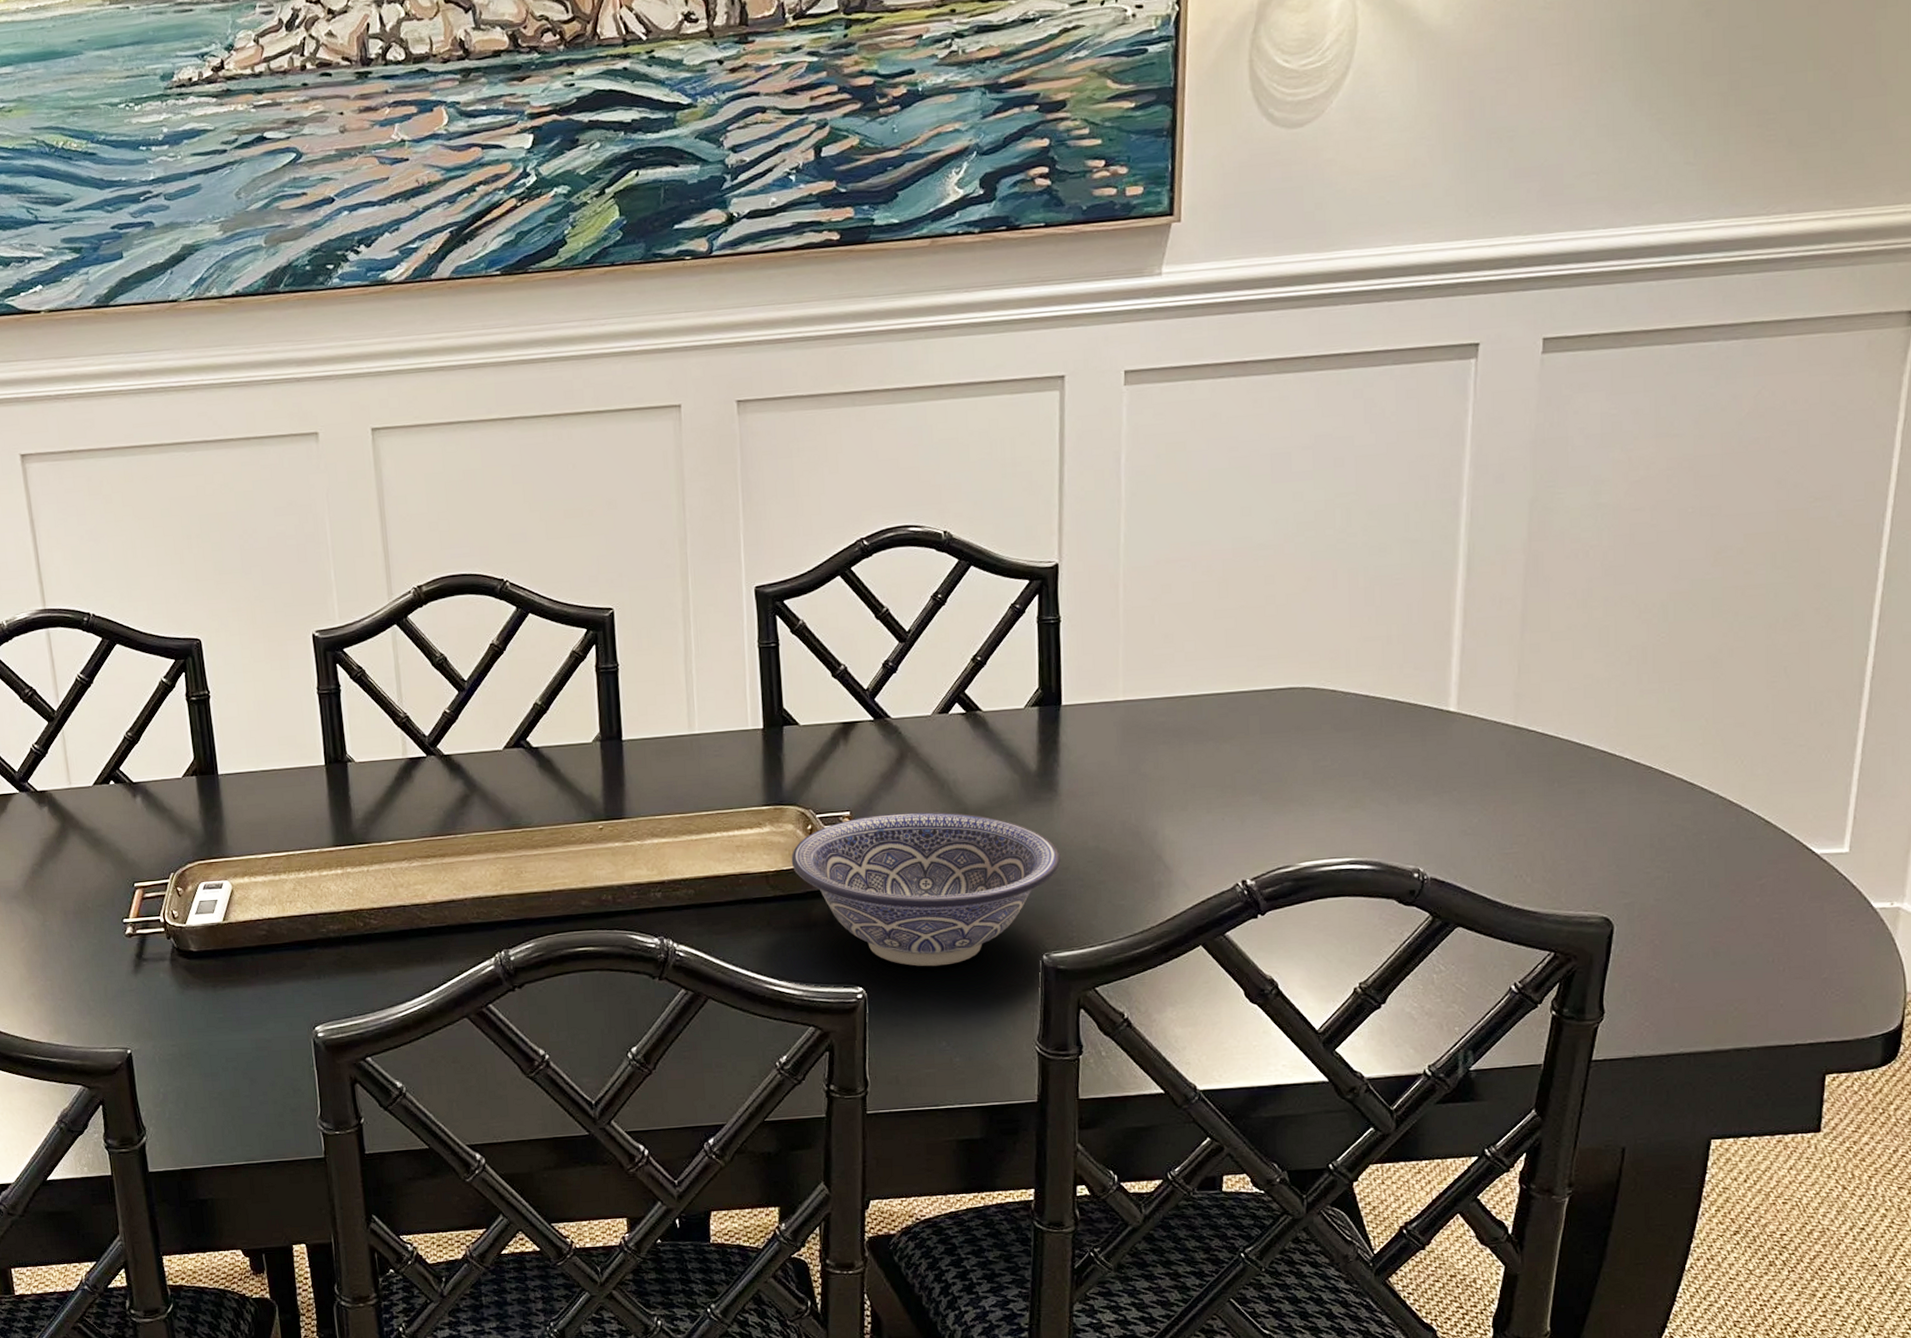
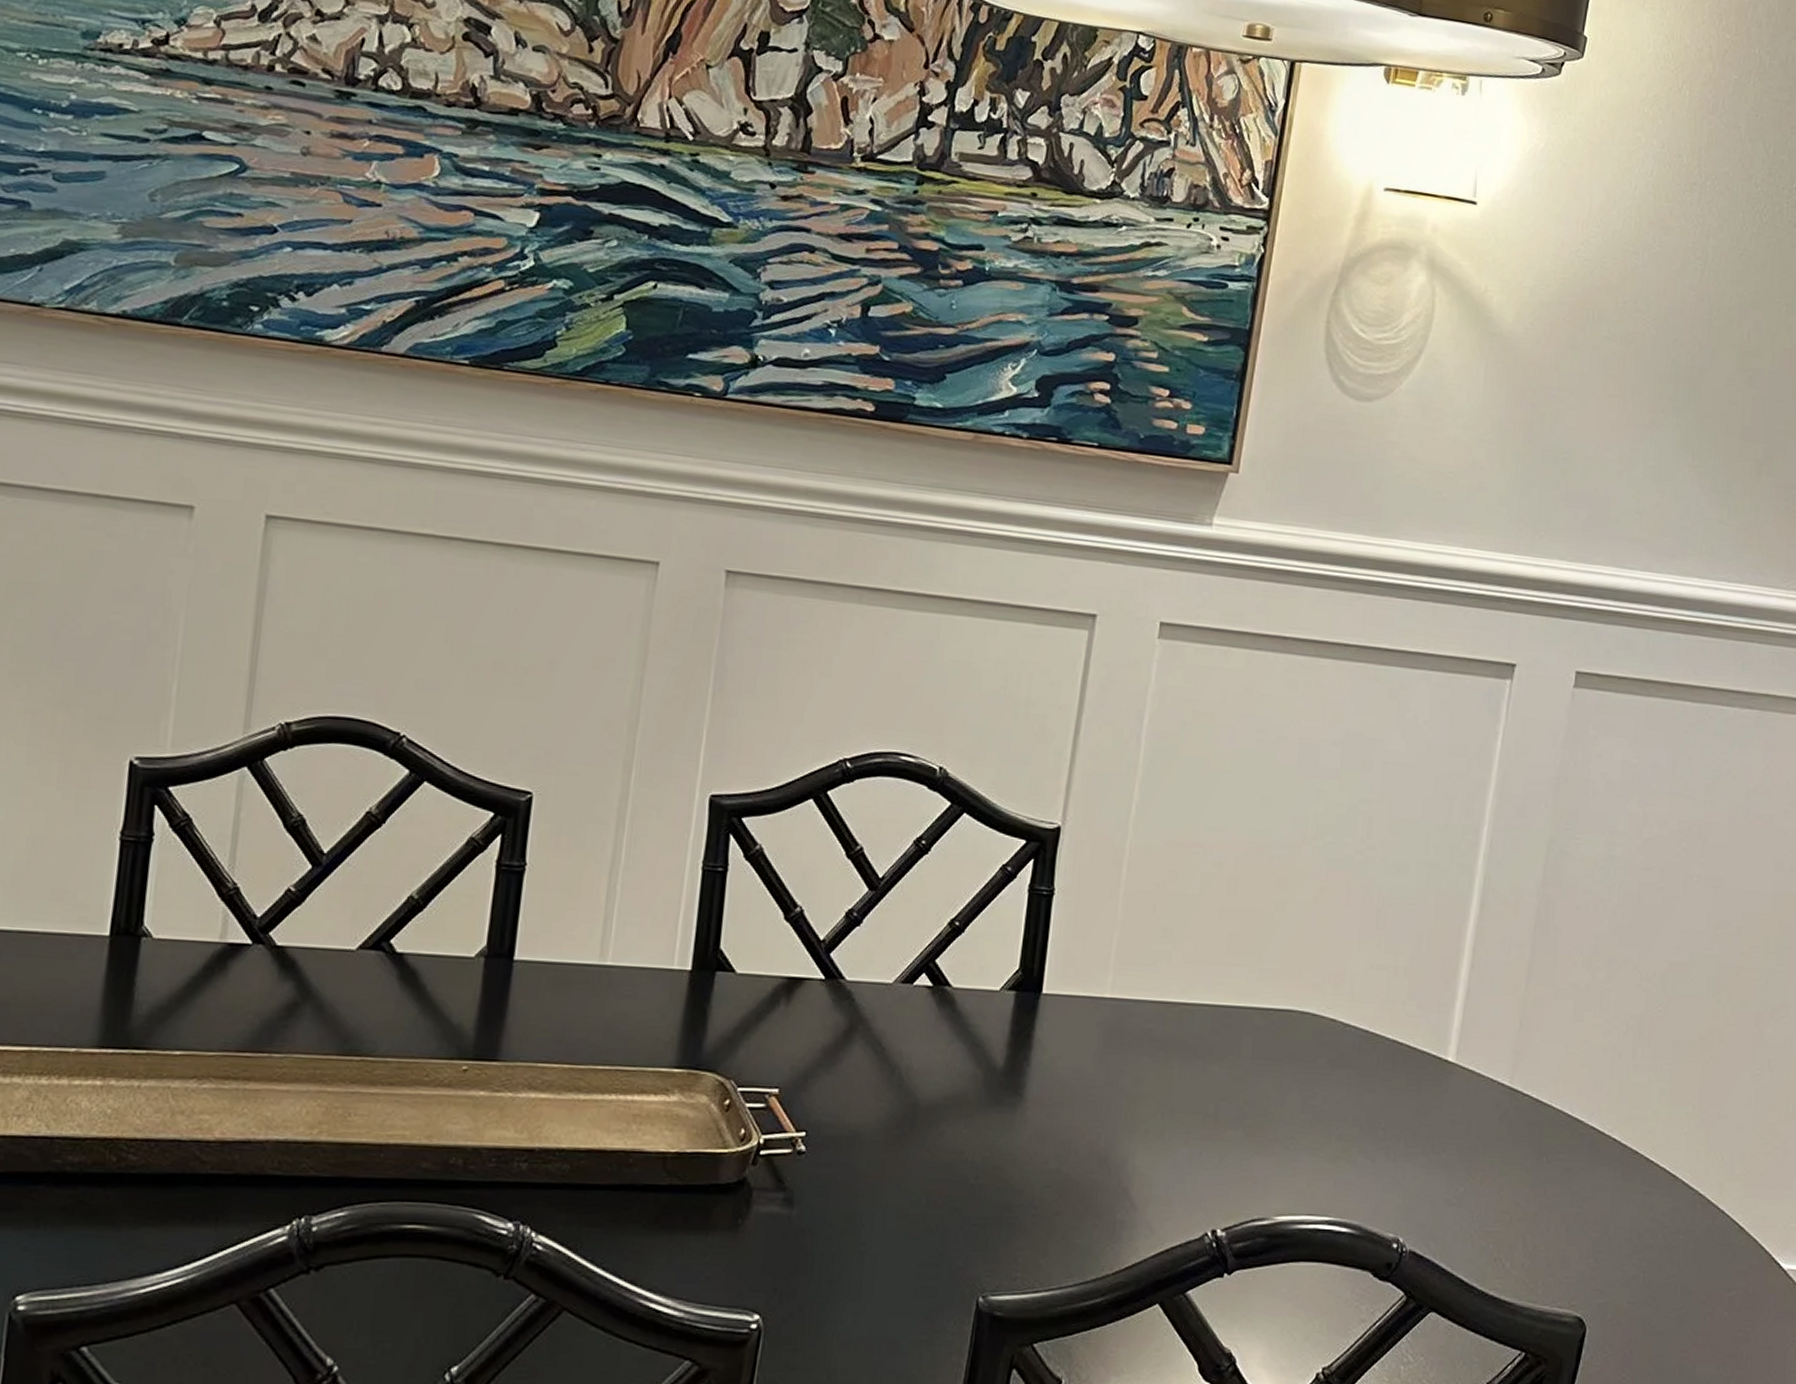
decorative bowl: present [791,811,1061,967] -> none [697,1097,1016,1298]

